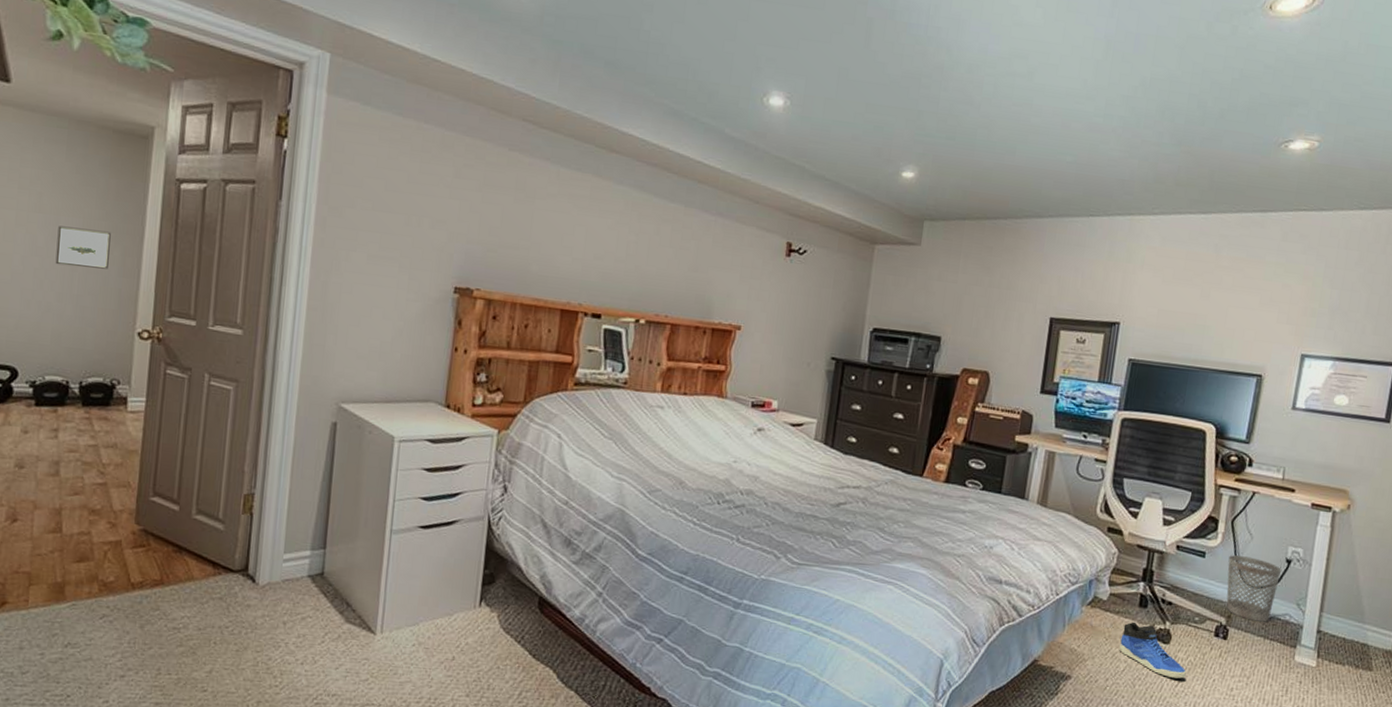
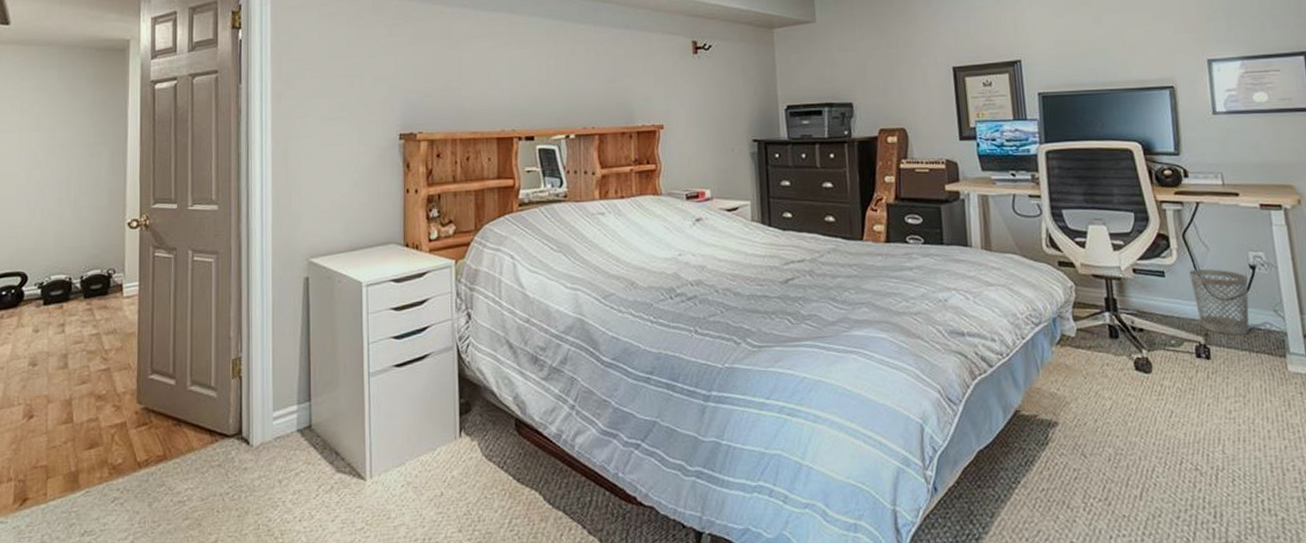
wall art: present [55,225,111,269] -> none [54,137,99,174]
sneaker: present [1119,622,1186,679] -> none [1099,355,1178,409]

